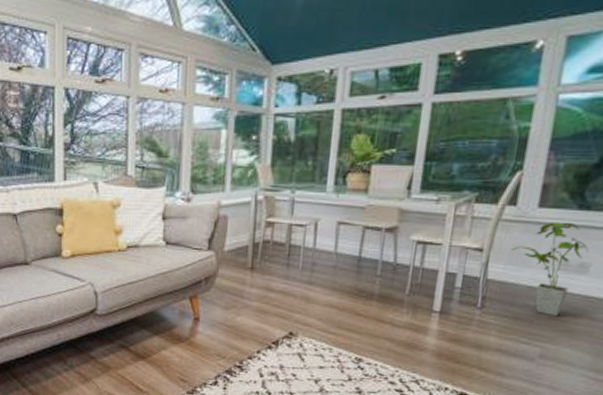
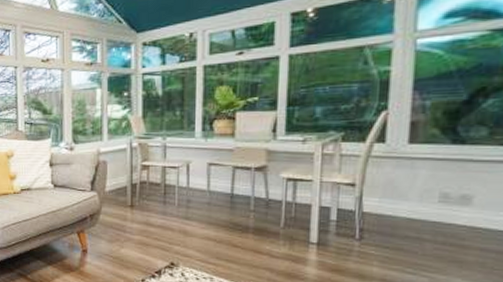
house plant: present [511,221,589,316] -> none [385,156,469,247]

